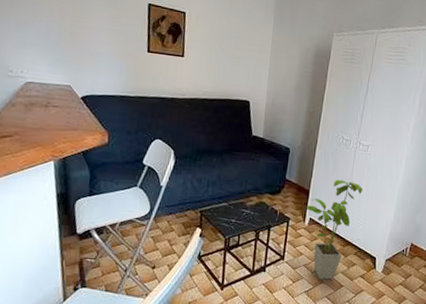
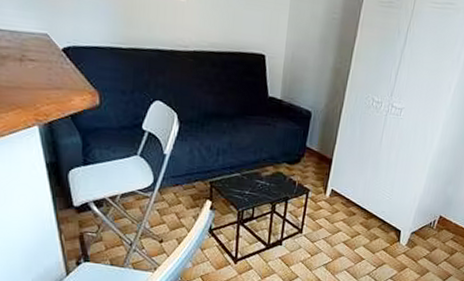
house plant: present [306,179,363,280] -> none [328,147,392,253]

